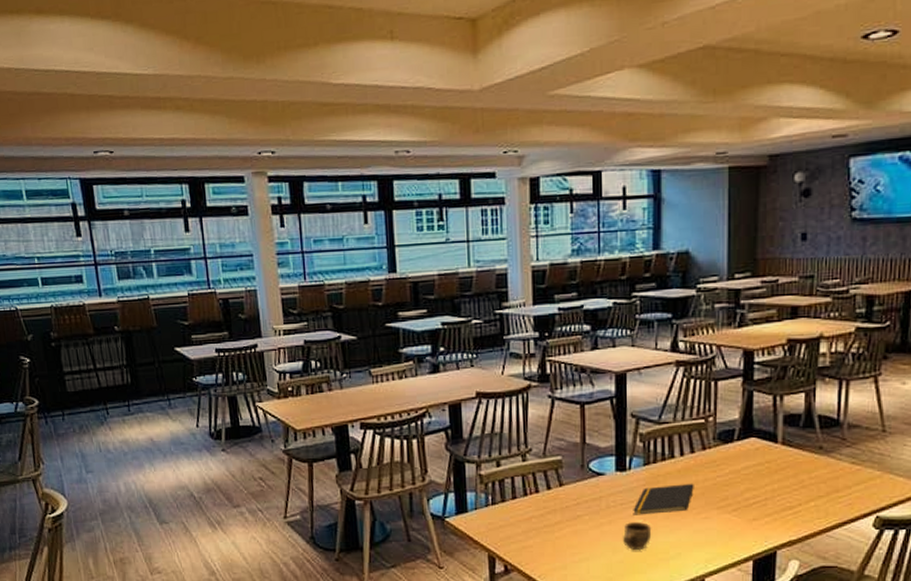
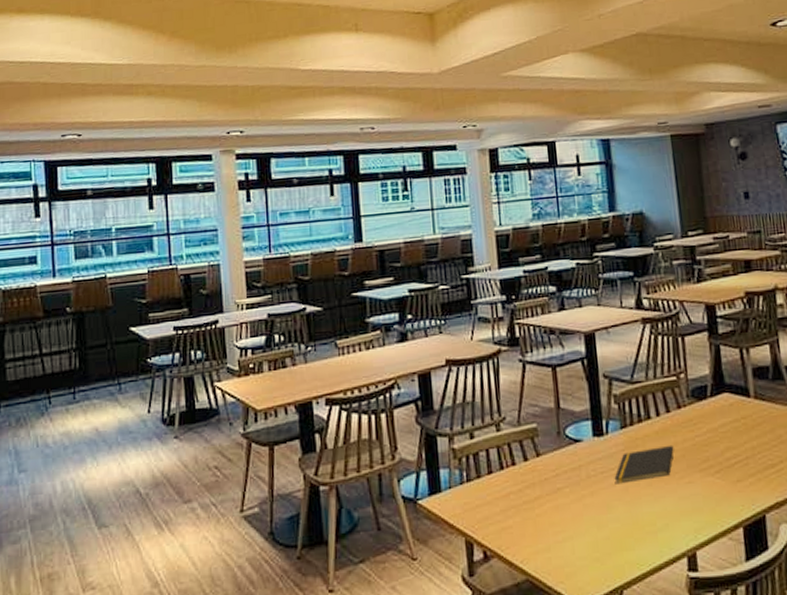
cup: present [623,522,652,551] -> none [607,491,636,524]

